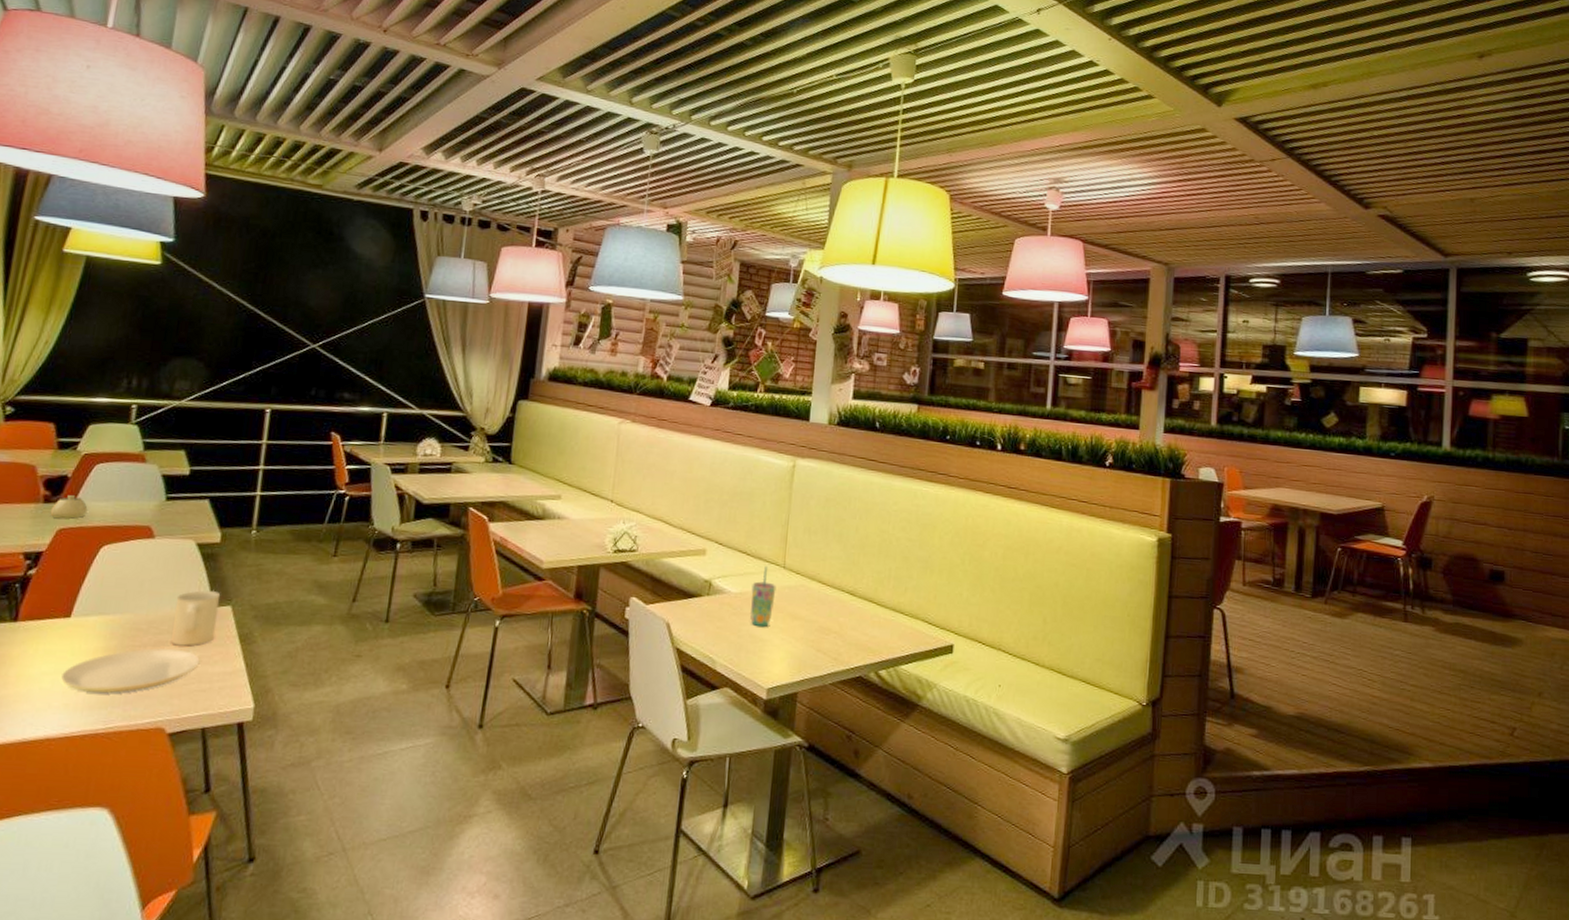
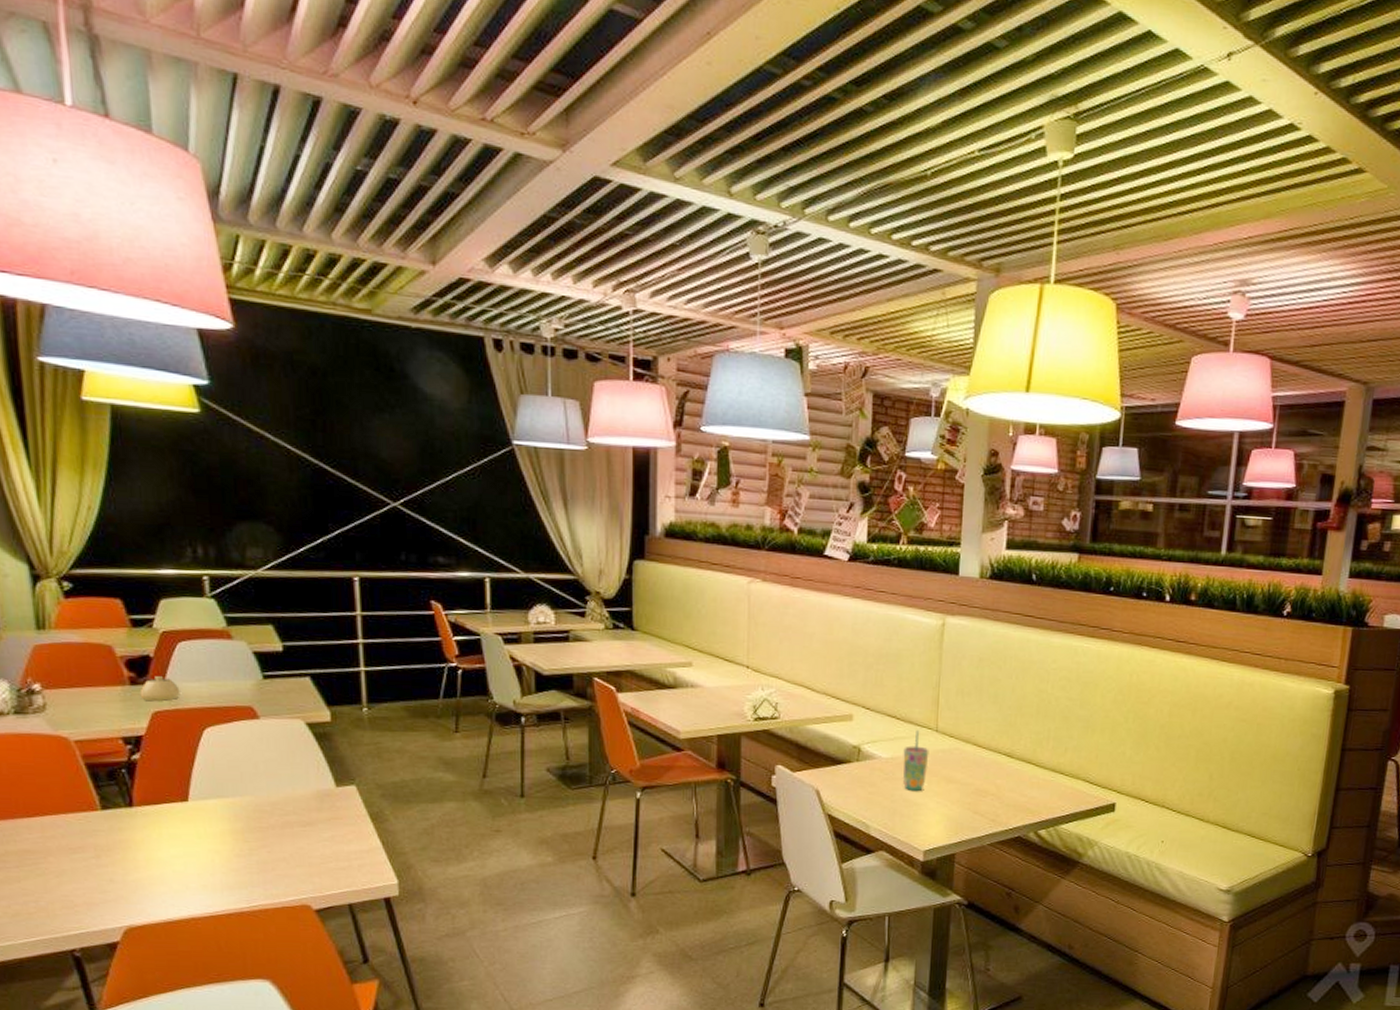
plate: present [61,648,200,693] -> none [193,828,333,873]
cup: present [170,590,221,647] -> none [296,770,344,826]

